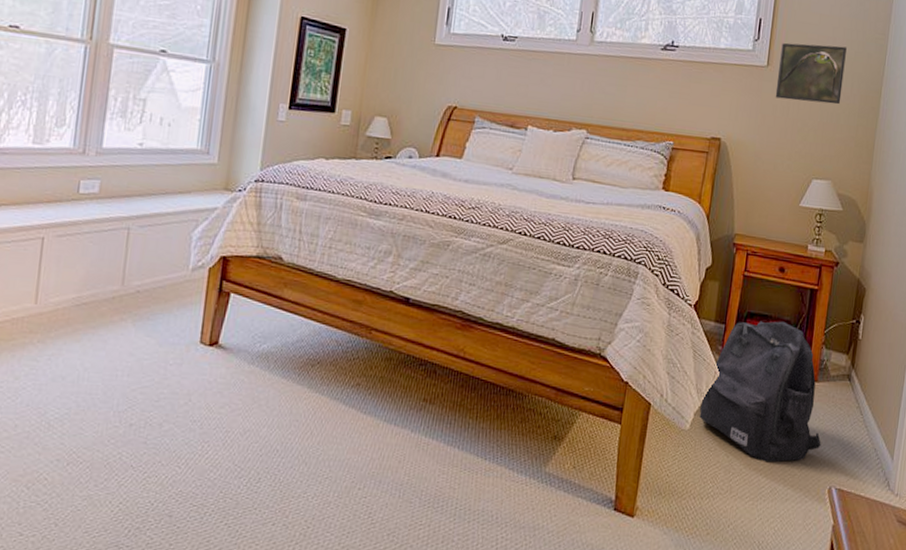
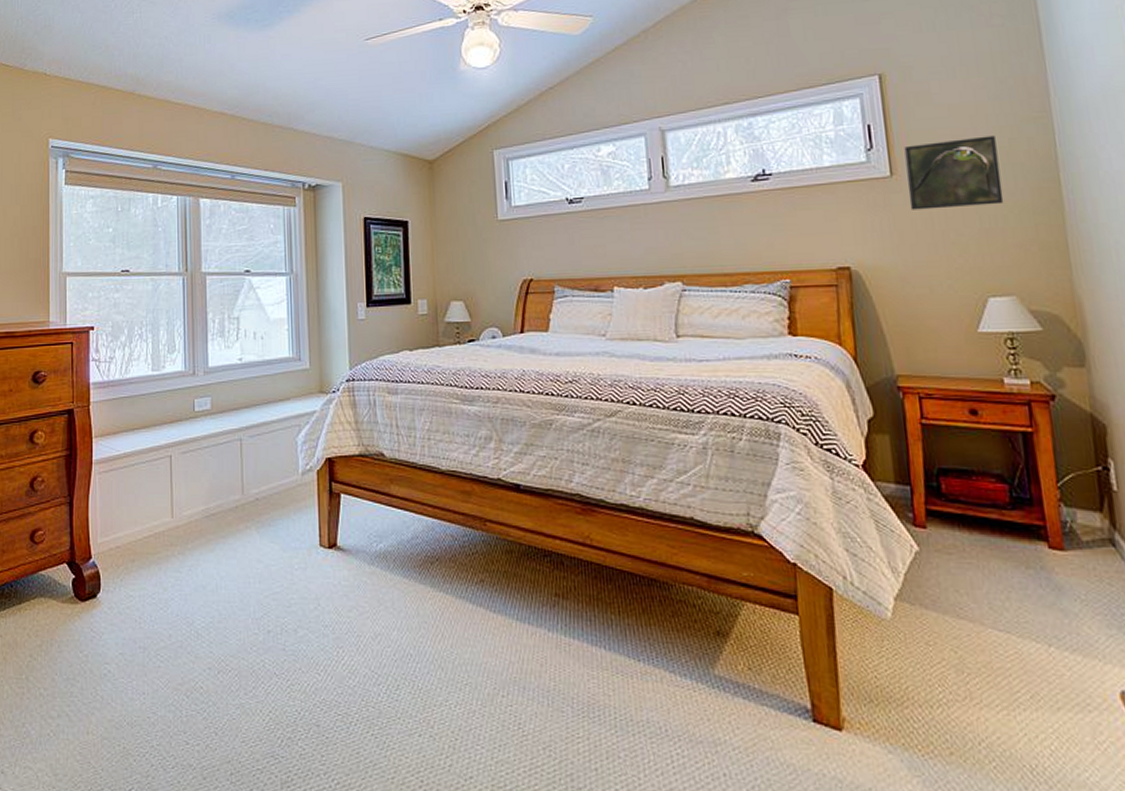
backpack: present [699,321,821,463] -> none [900,476,1093,659]

